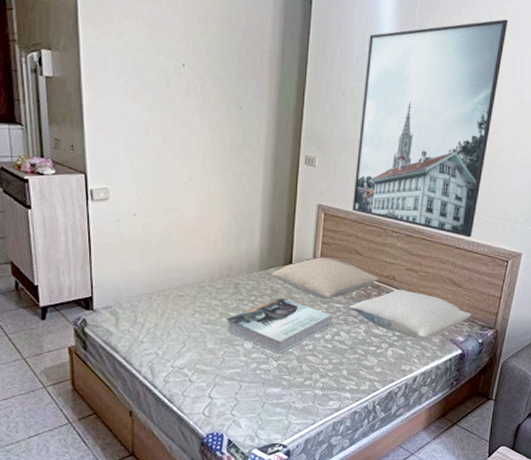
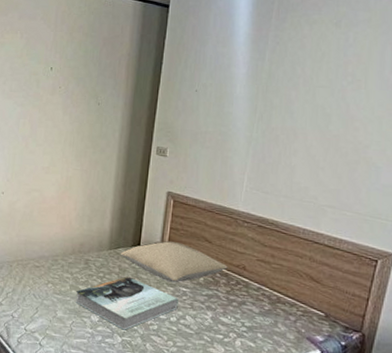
pillow: present [349,290,472,339] -> none [196,280,333,334]
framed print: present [353,19,508,238] -> none [202,16,376,233]

